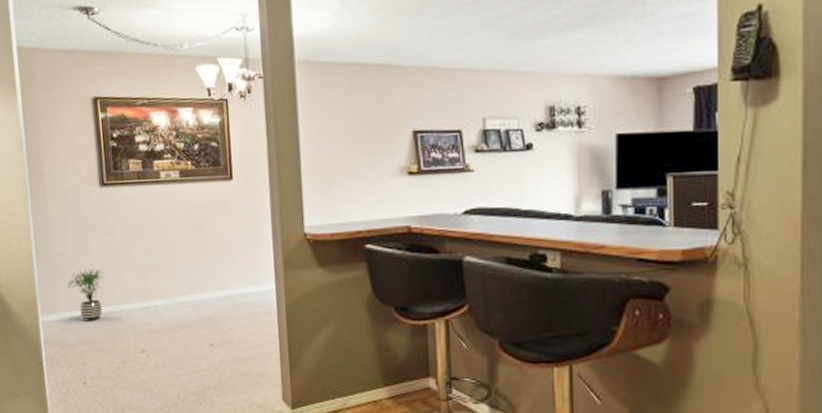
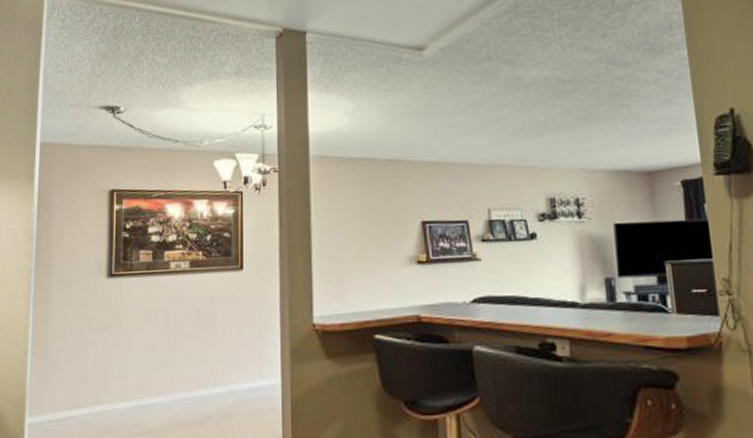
potted plant: present [67,268,105,322] -> none [61,364,102,423]

